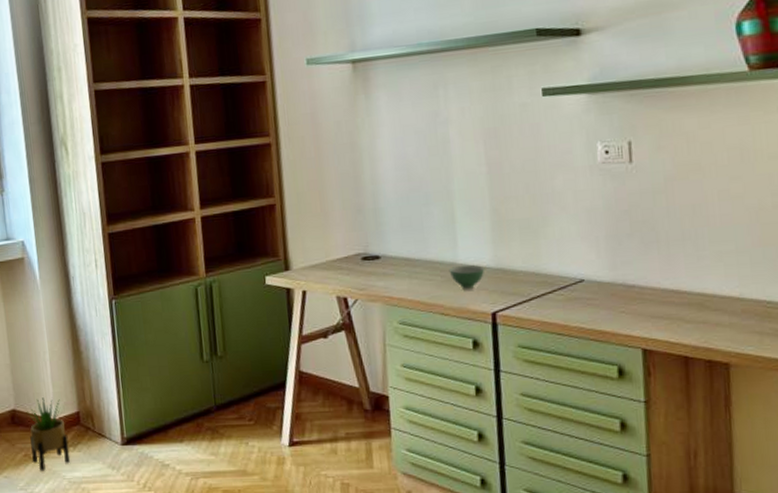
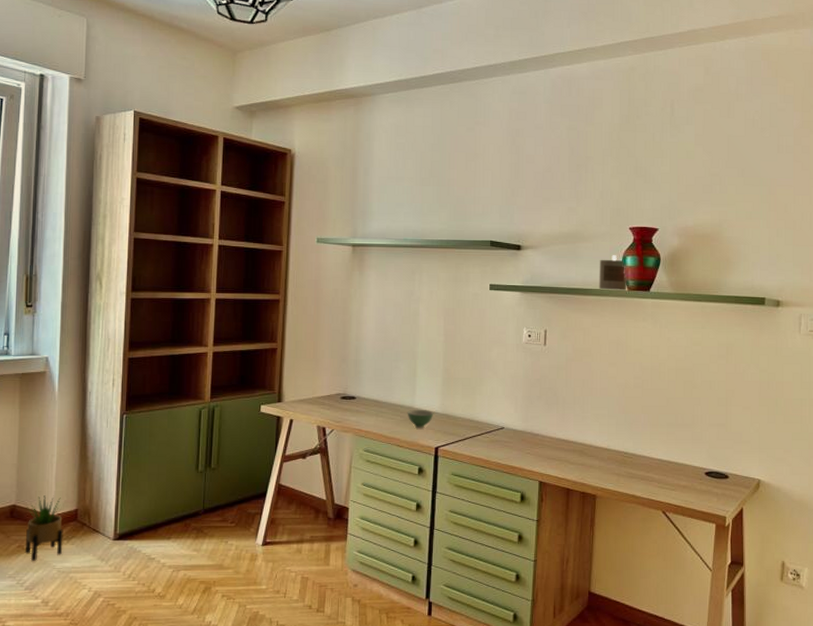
candle: none [700,22,748,75] -> present [598,255,628,290]

